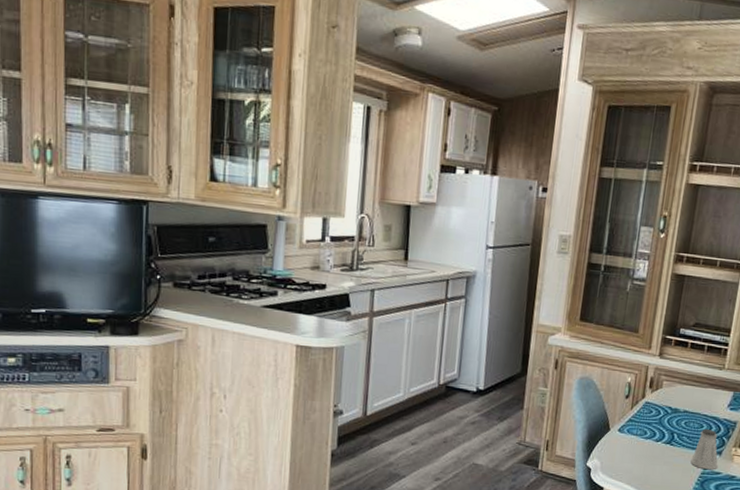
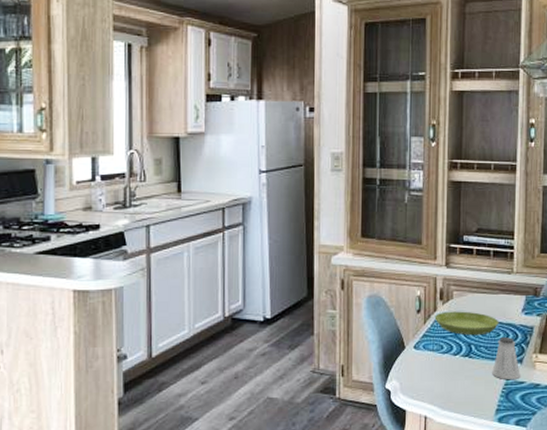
saucer: none [641,399,704,426] -> present [434,311,499,336]

